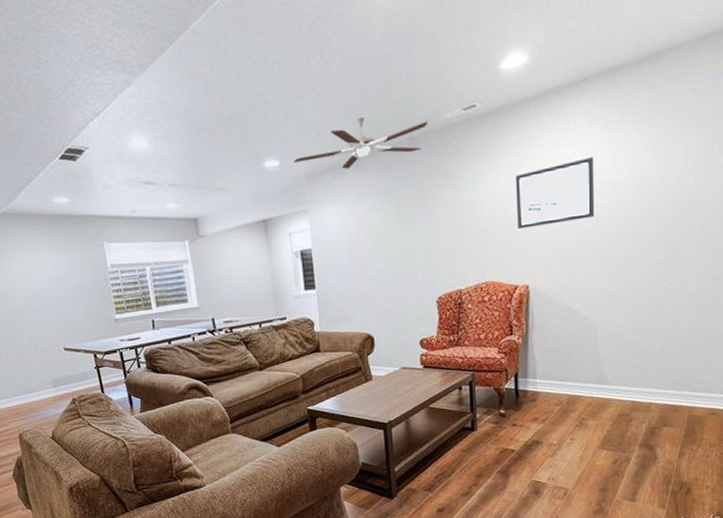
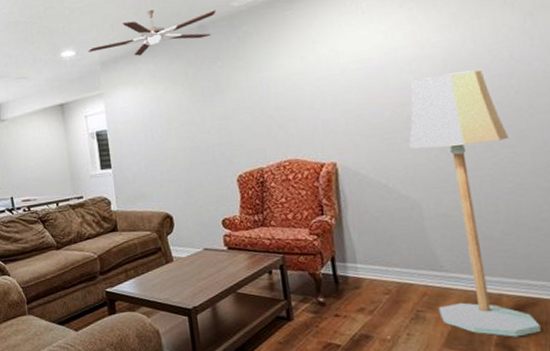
wall art: present [515,157,595,230] -> none [309,35,401,107]
floor lamp: none [595,196,681,439] -> present [409,69,541,337]

